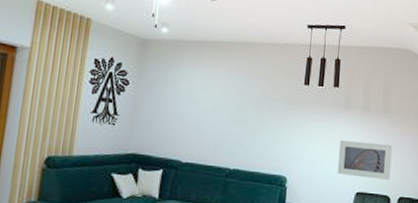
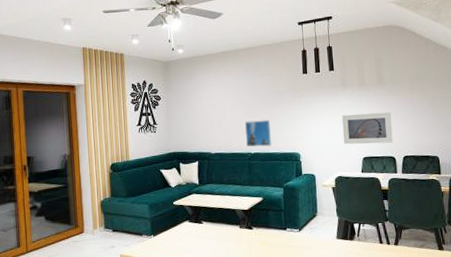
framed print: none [226,129,258,164] -> present [245,120,271,147]

